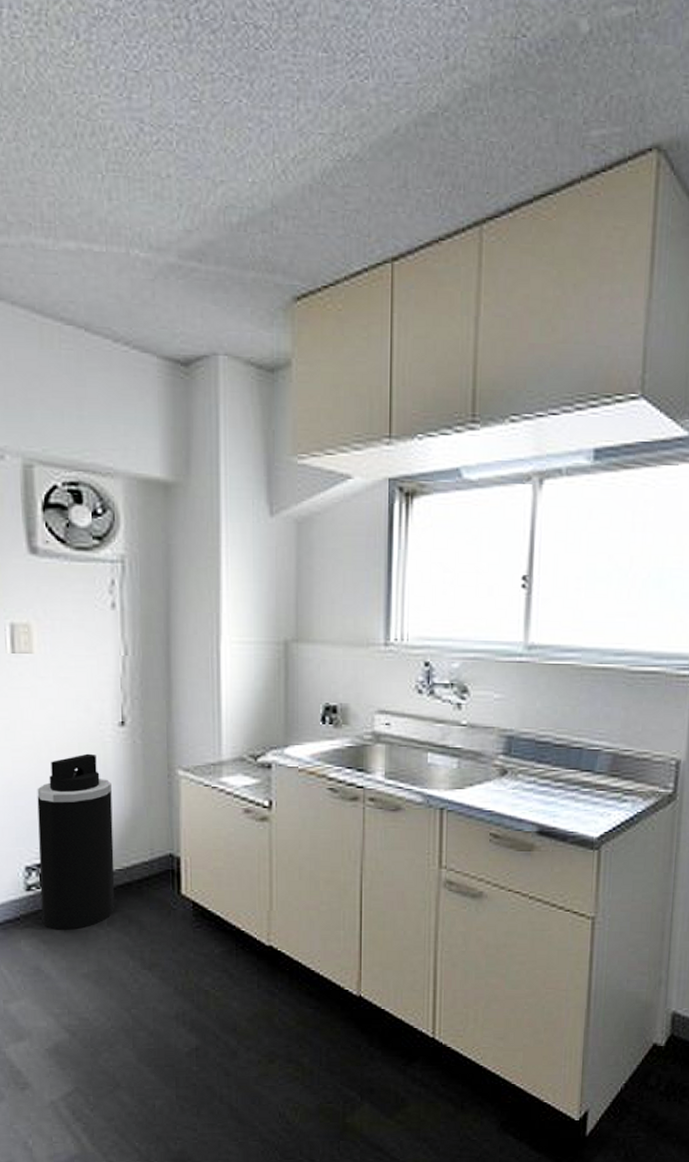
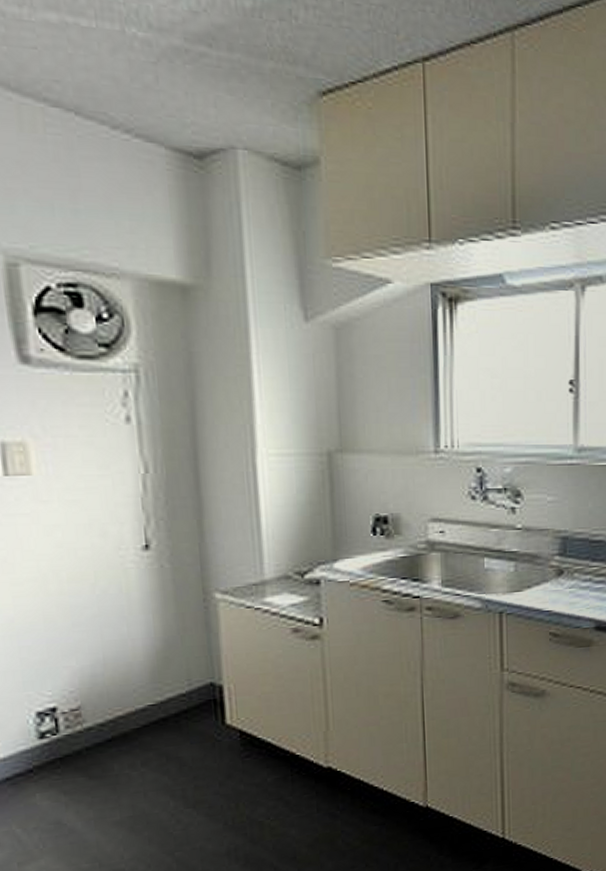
trash can: present [37,753,115,930] -> none [45,582,149,778]

